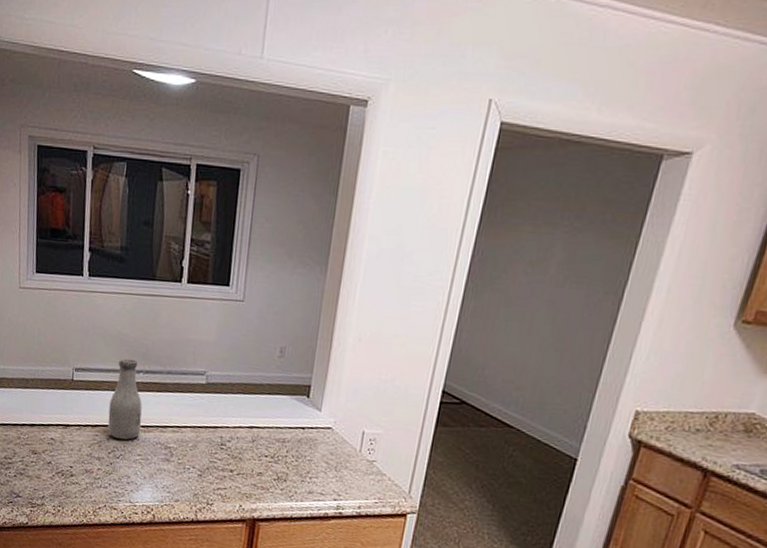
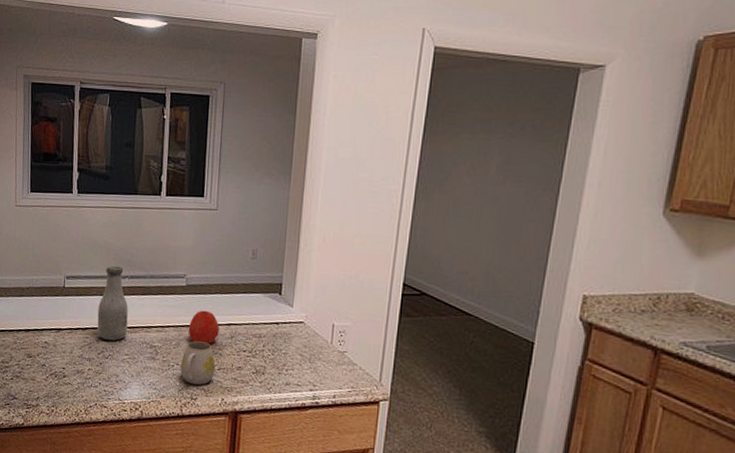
mug: none [196,443,235,490] -> present [180,341,216,385]
apple: none [206,410,241,447] -> present [188,310,219,344]

